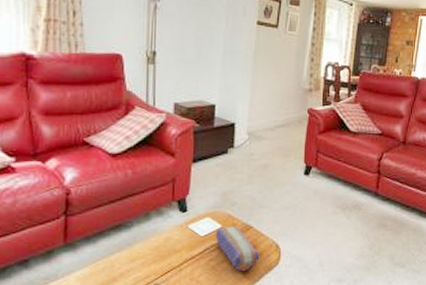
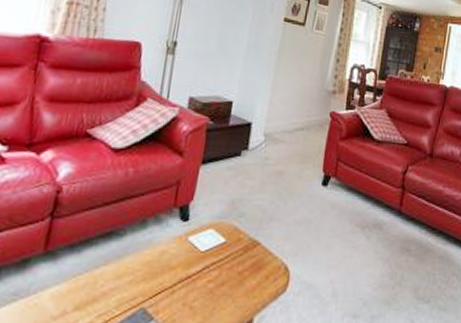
pencil case: present [215,226,260,272] -> none [217,240,266,298]

